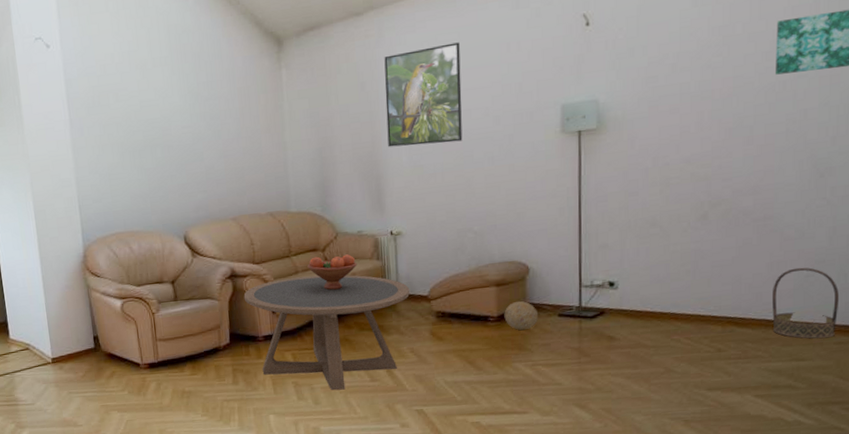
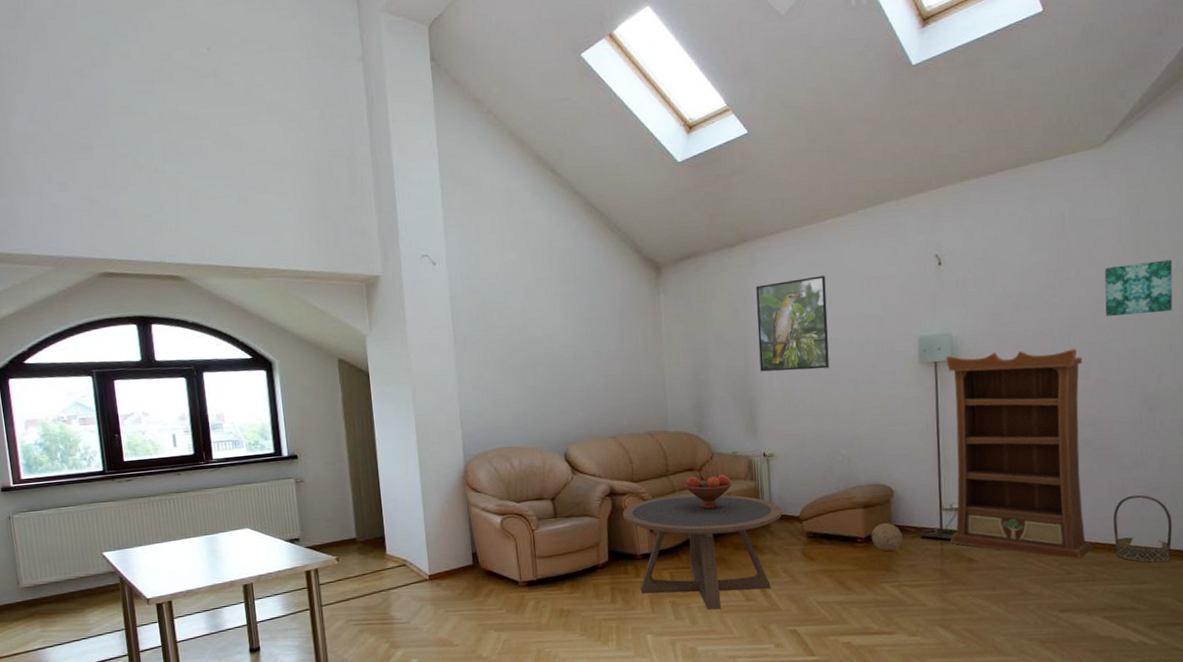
bookcase: none [589,111,748,335] -> present [946,349,1093,559]

